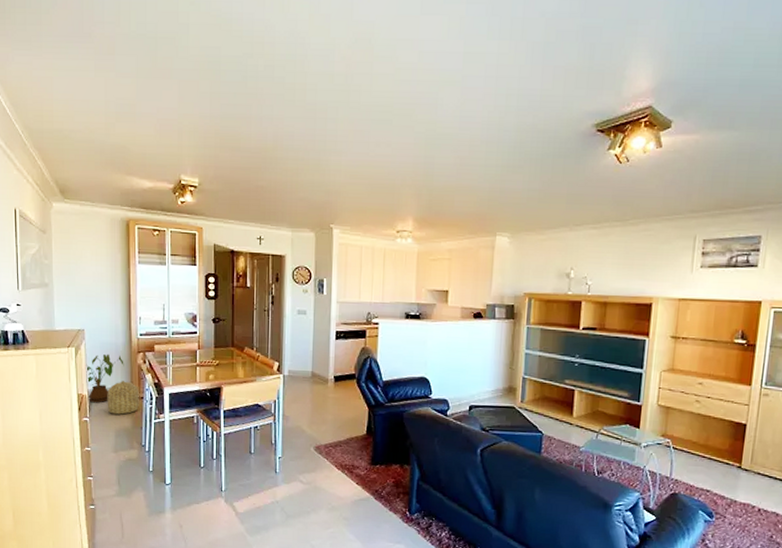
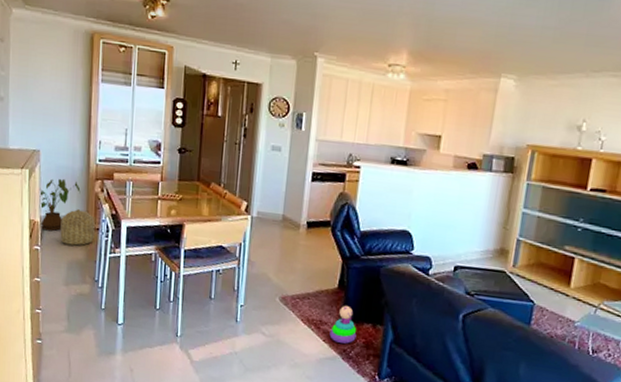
stacking toy: none [362,449,387,485] -> present [329,305,357,344]

